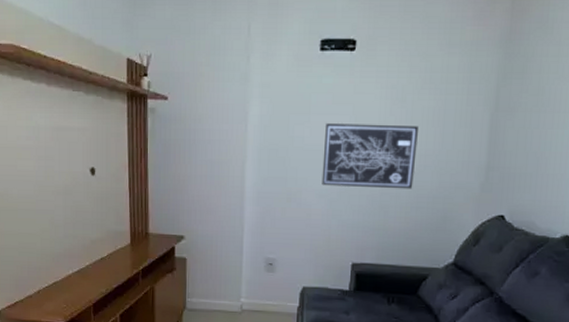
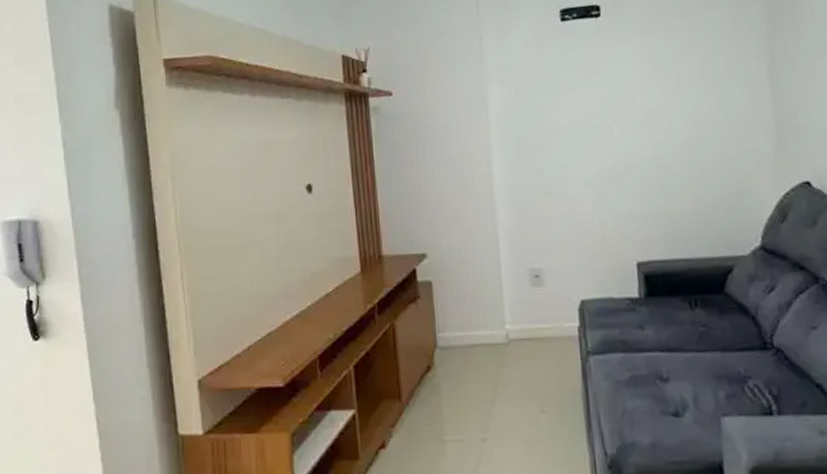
wall art: present [322,123,418,189] -> none [579,90,695,172]

